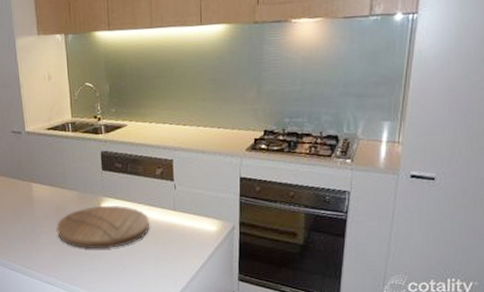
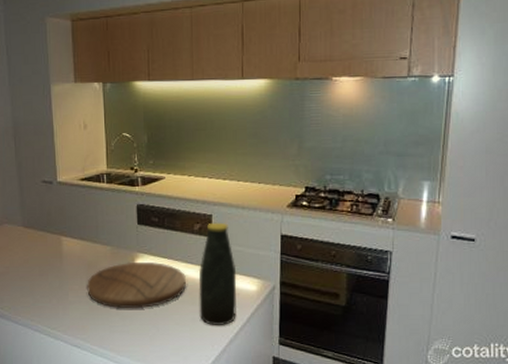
bottle: none [161,166,199,263] -> present [198,222,237,325]

